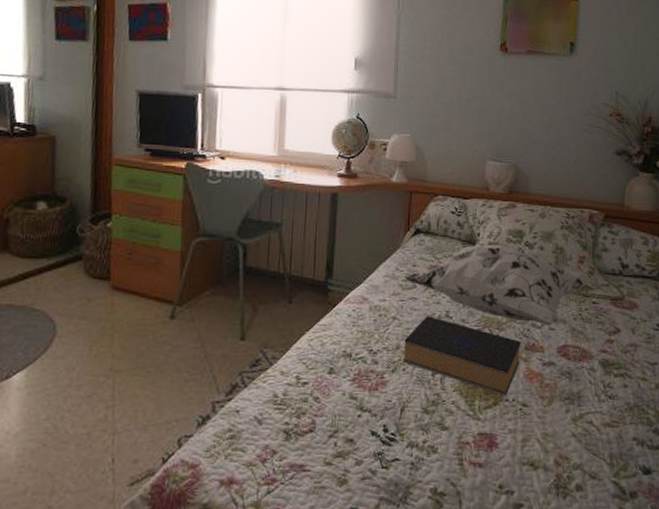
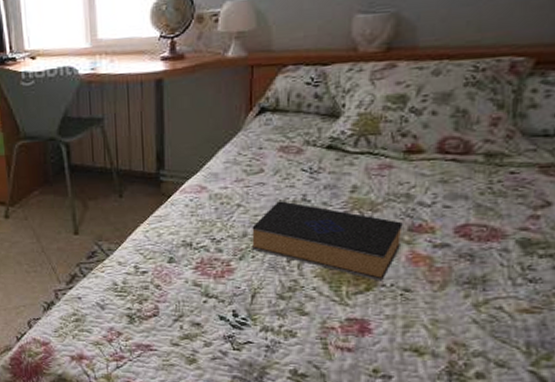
decorative pillow: present [405,244,590,326] -> none [249,114,508,204]

